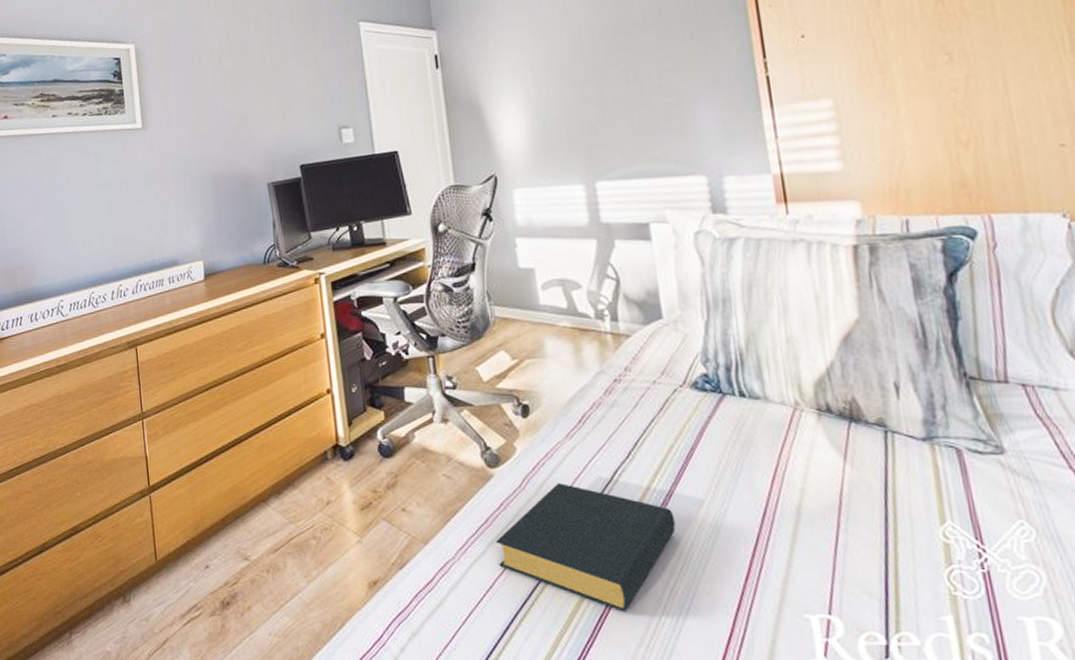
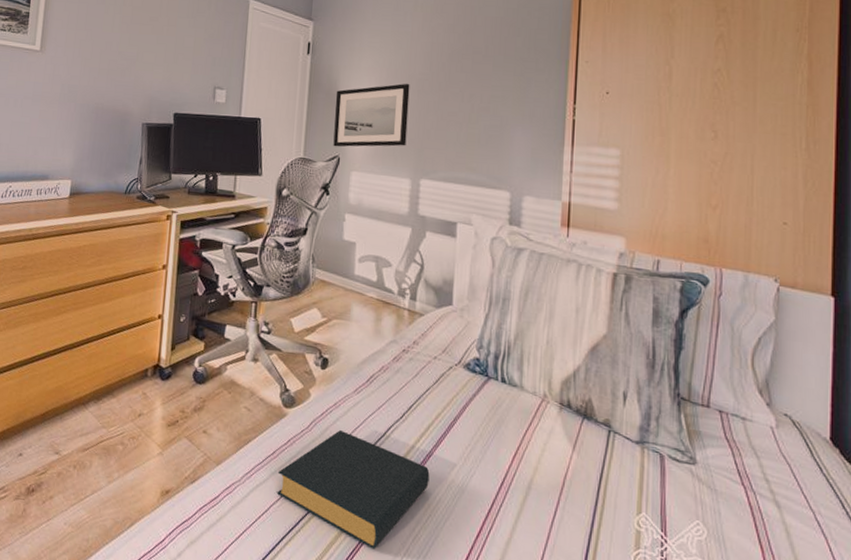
wall art: none [477,76,571,166] -> present [333,83,410,147]

